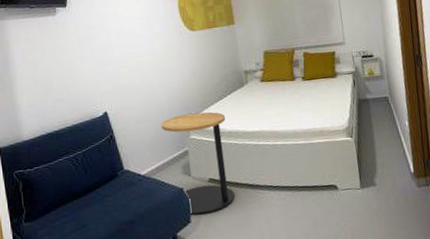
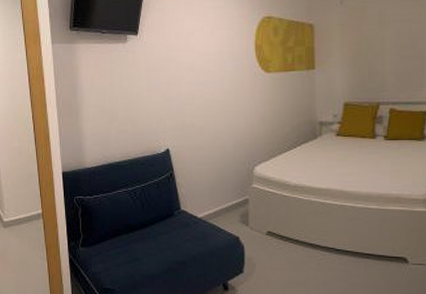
side table: present [160,112,235,215] -> none [223,161,292,267]

